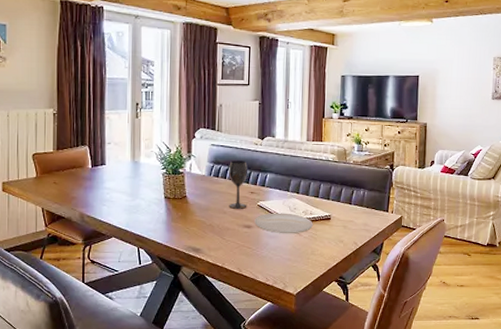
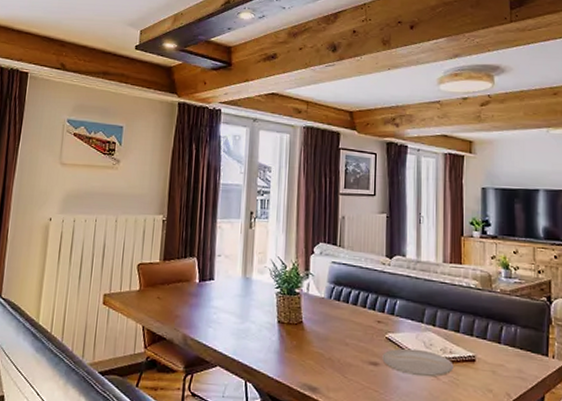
wine glass: present [229,160,248,209] -> none [352,282,375,341]

